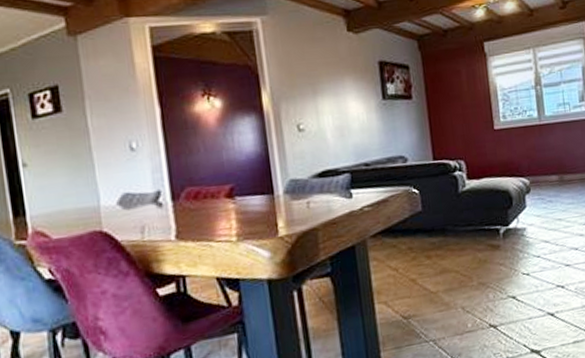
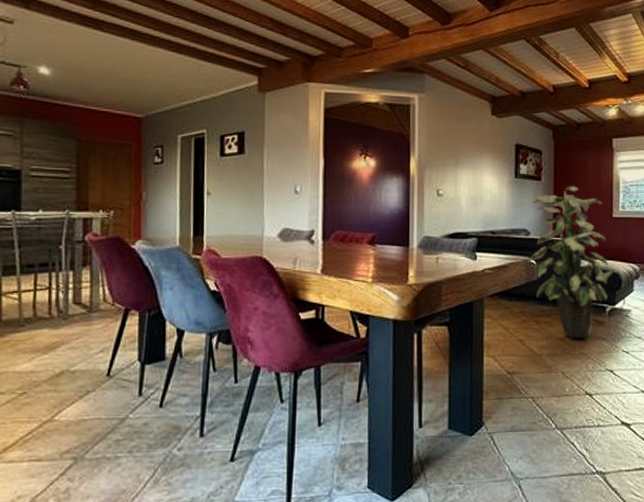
indoor plant: none [406,100,503,269] -> present [530,186,614,339]

